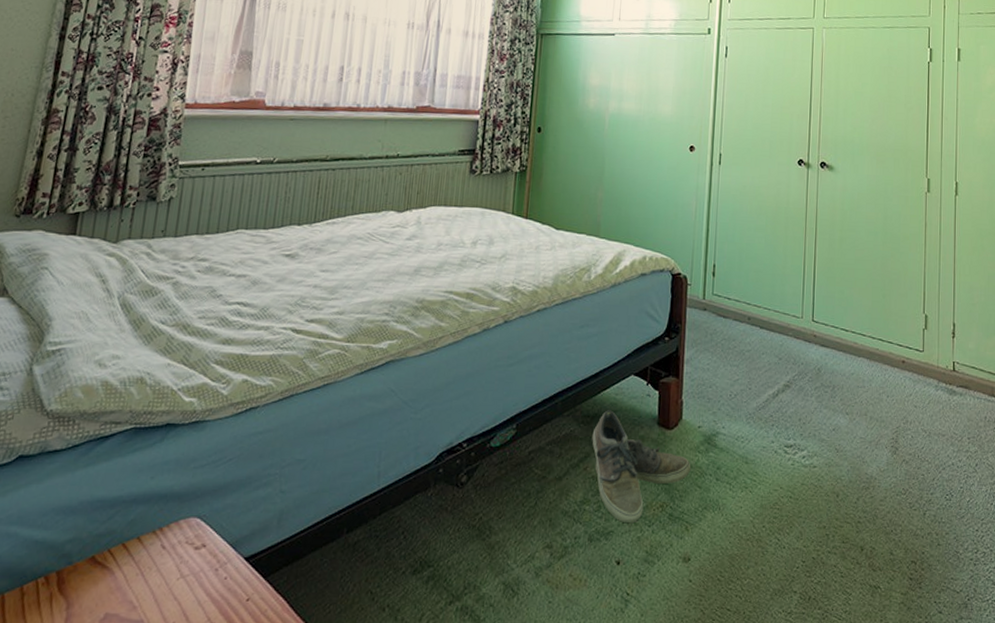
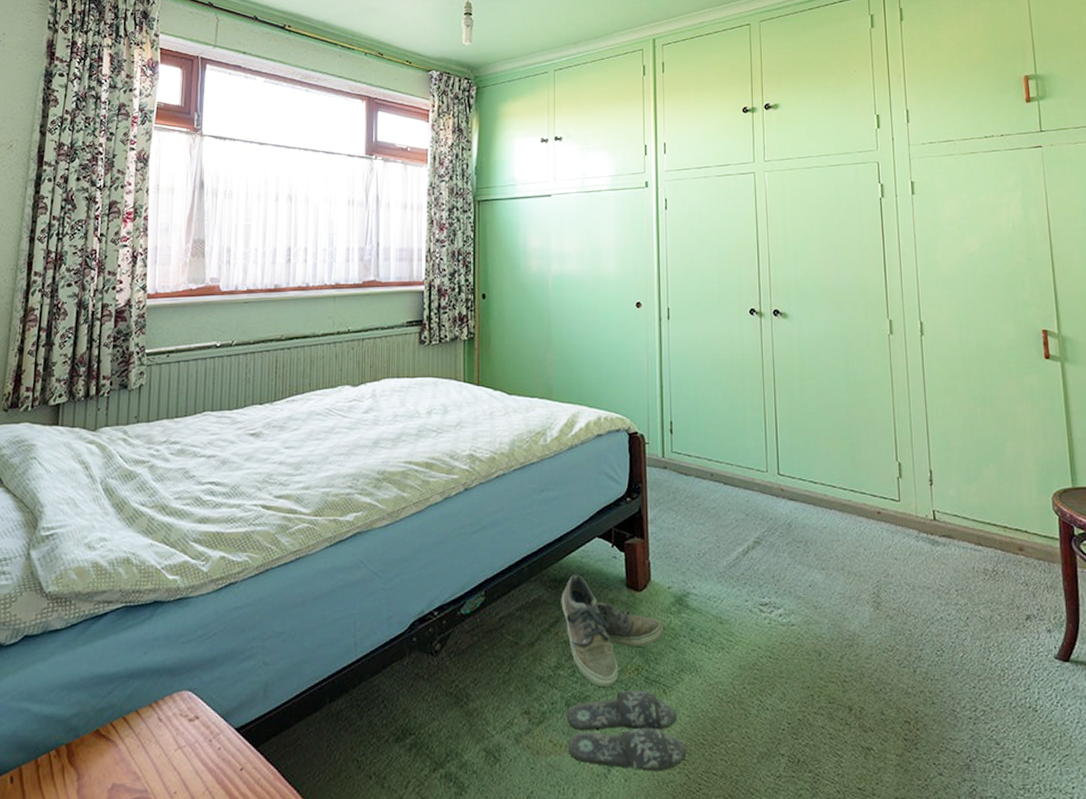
slippers: none [587,527,704,607] -> present [567,691,687,772]

